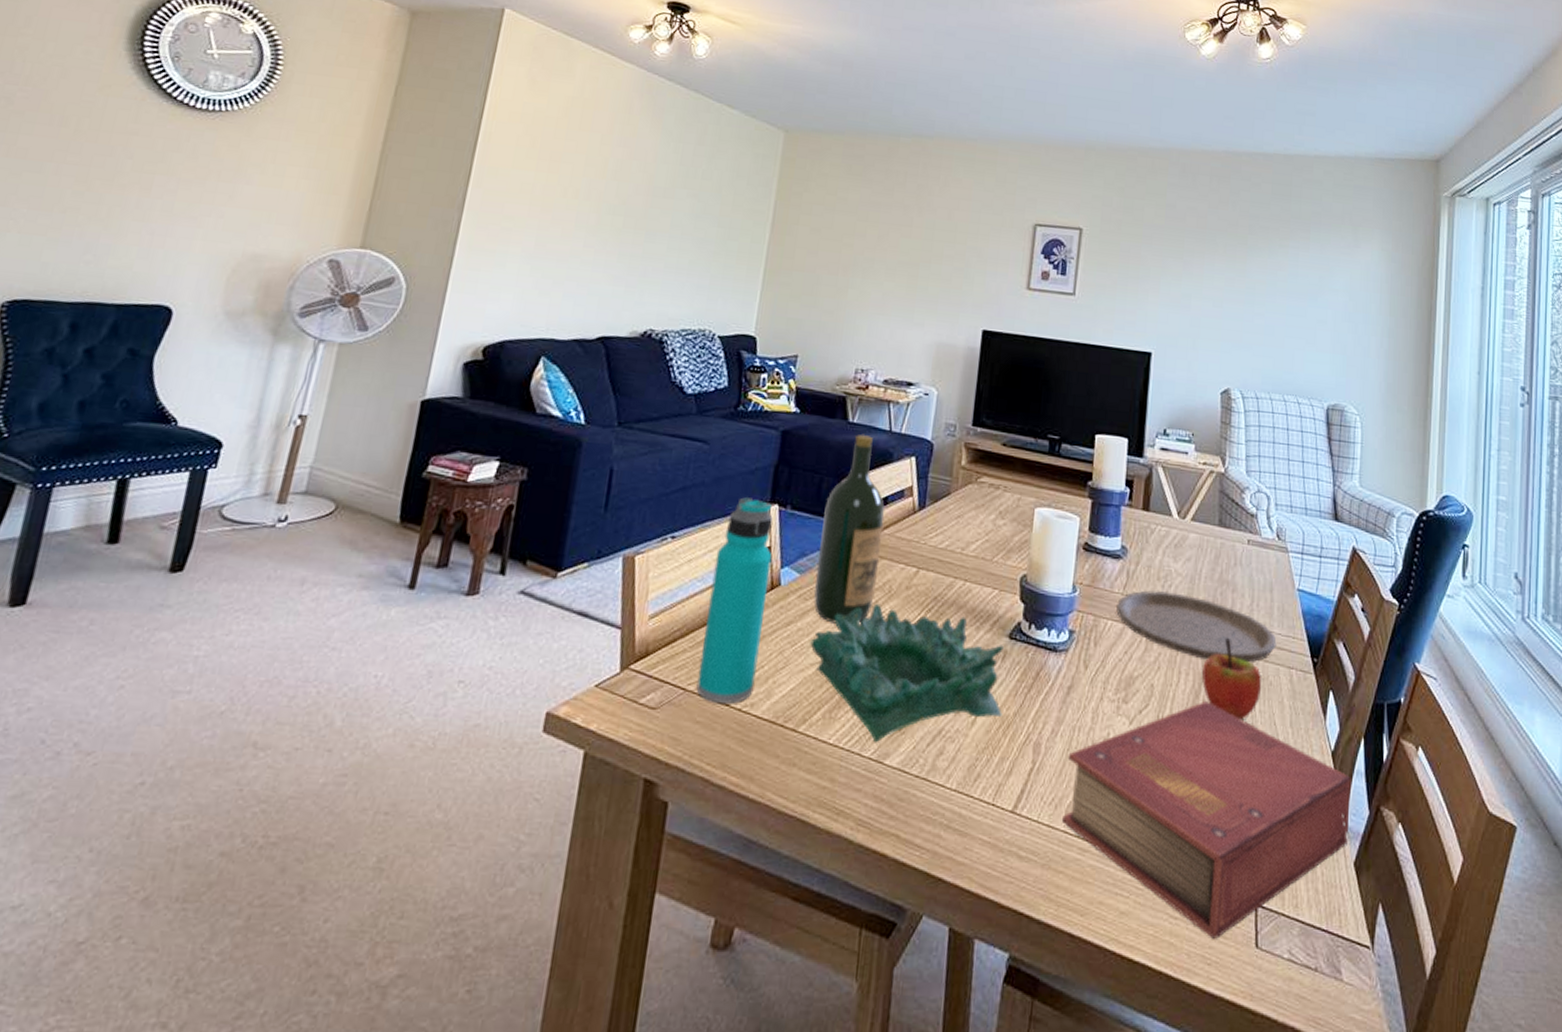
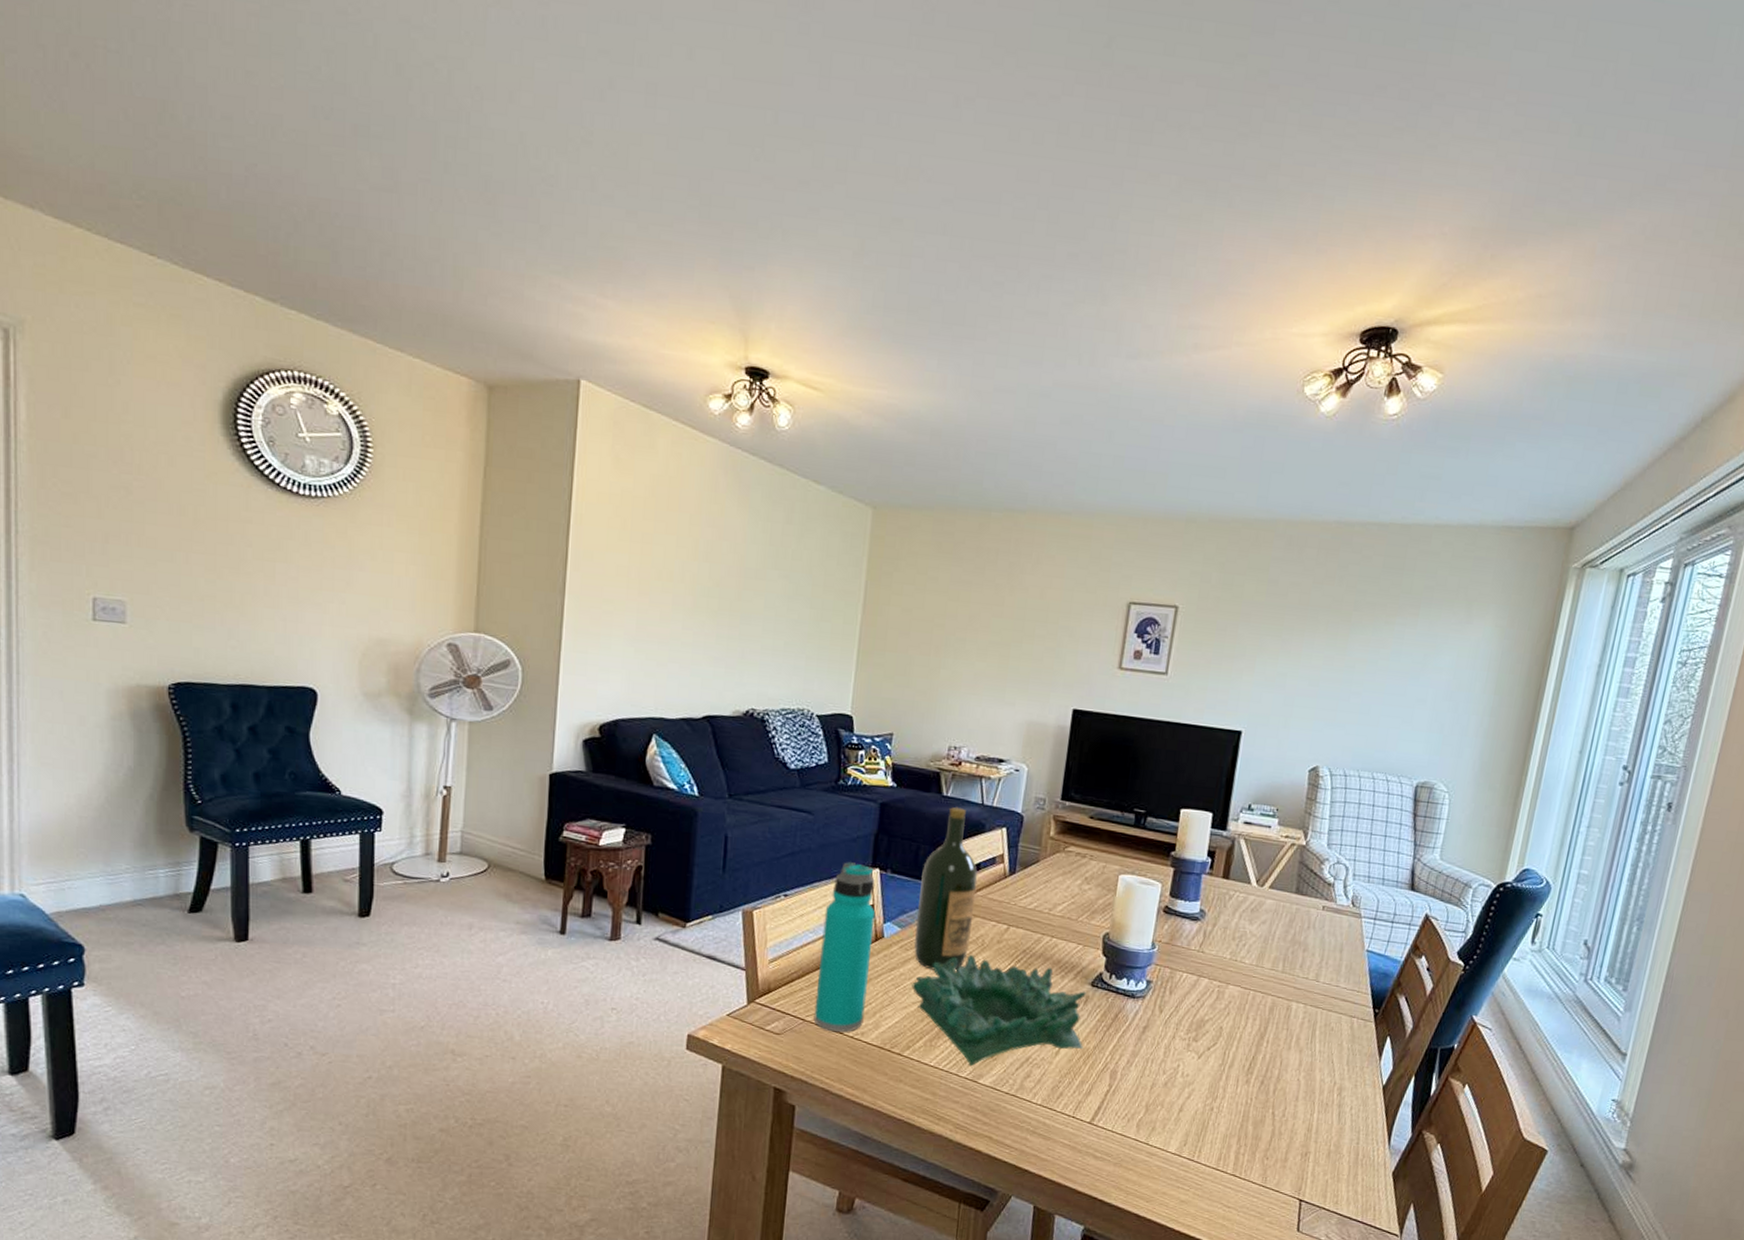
book: present [1062,700,1352,939] -> none [1134,1041,1399,1224]
plate: present [1116,590,1277,663] -> none [1192,948,1342,1012]
apple: present [1202,637,1262,720] -> none [1268,989,1324,1058]

